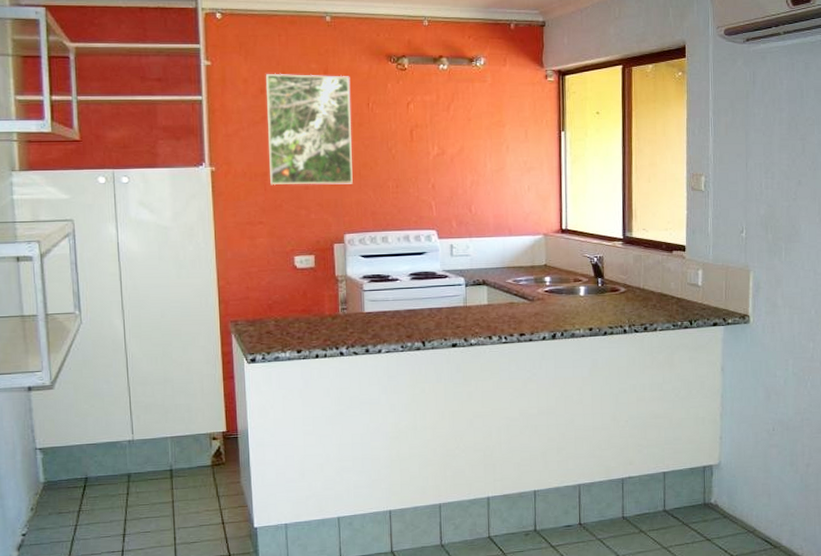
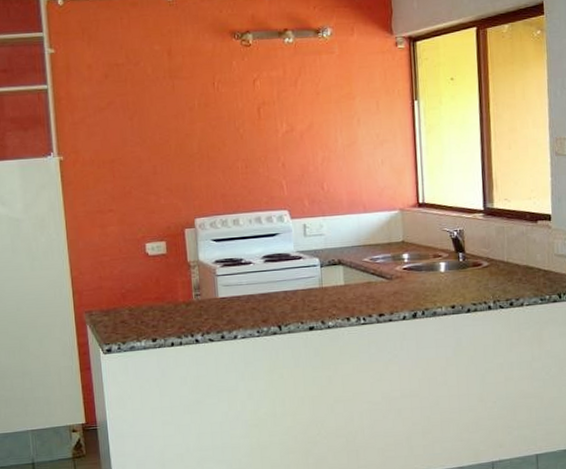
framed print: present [265,73,353,186] -> none [109,55,201,172]

